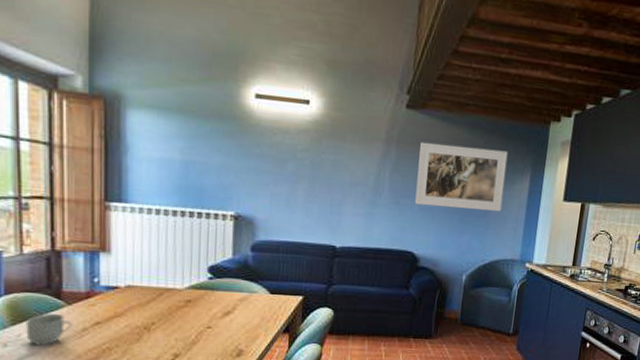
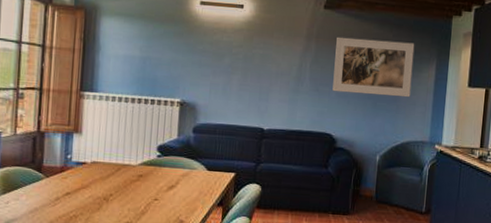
mug: present [25,313,73,346] -> none [12,184,49,212]

